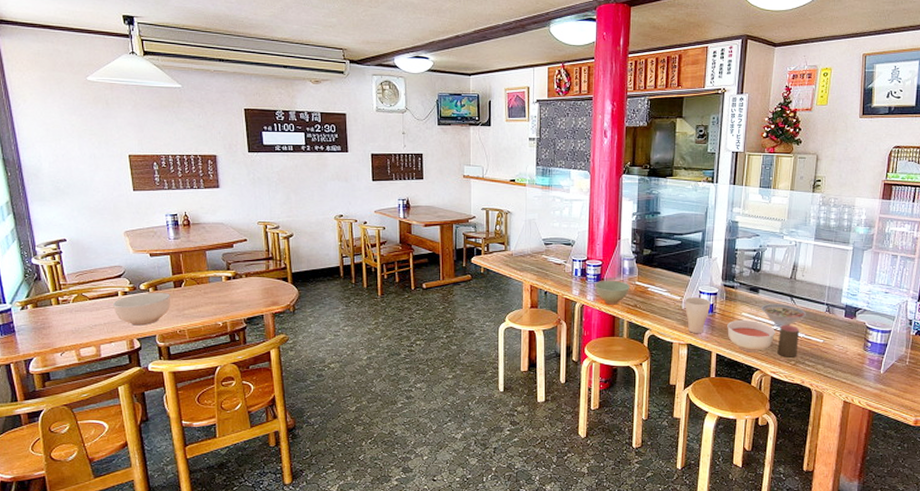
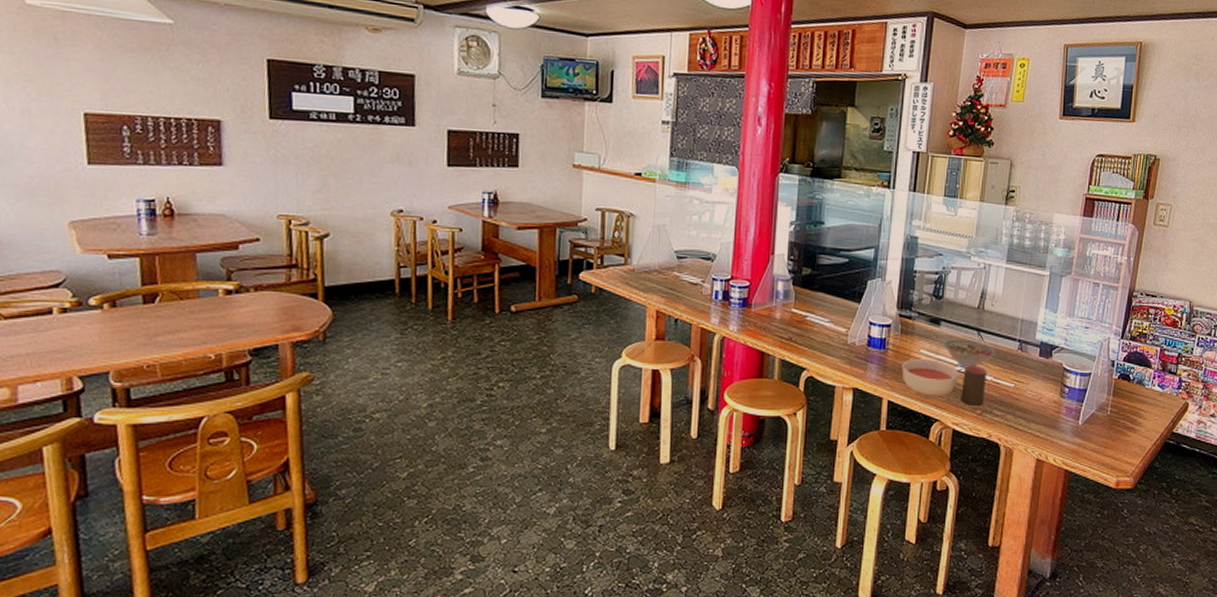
bowl: present [112,292,170,326] -> none [41,309,136,358]
bowl: present [594,280,631,305] -> none [738,305,785,338]
cup: present [685,297,711,334] -> none [851,329,883,376]

